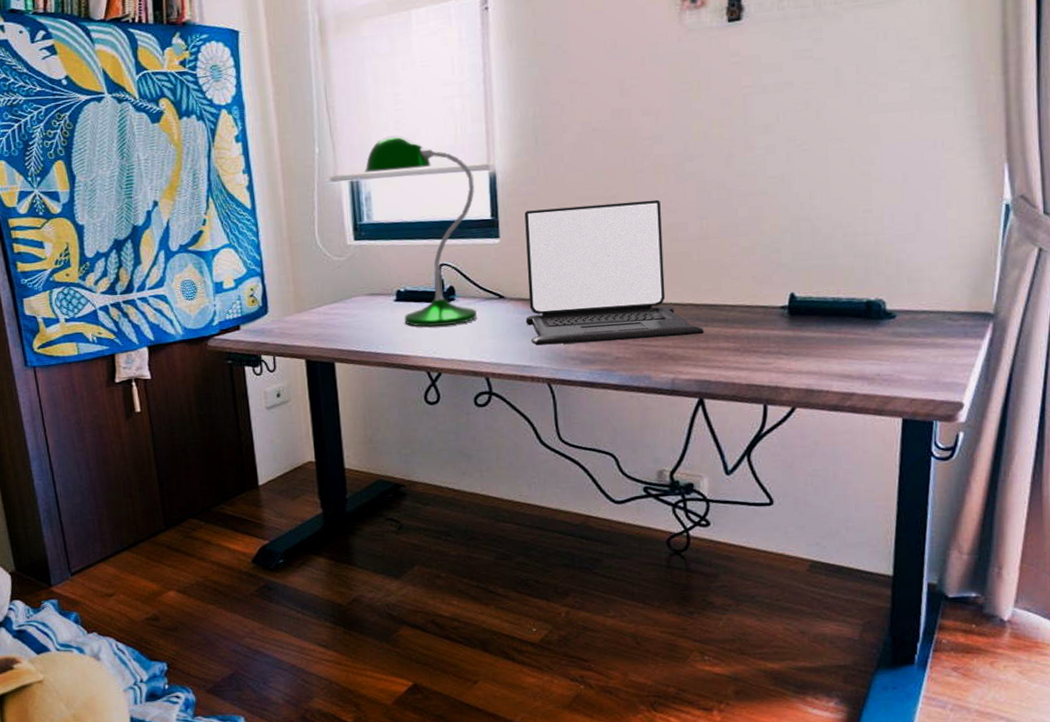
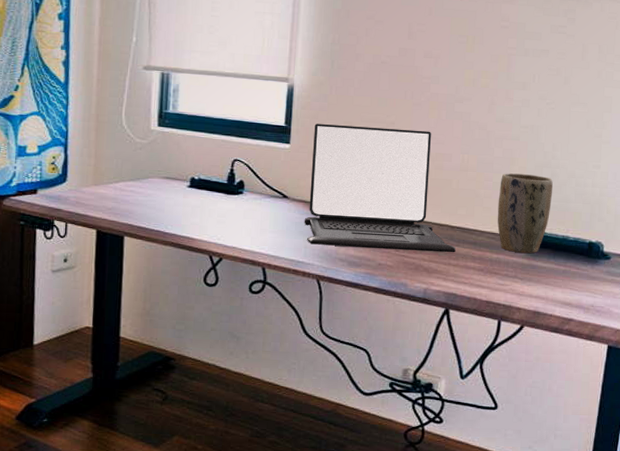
desk lamp: present [364,134,477,327] -> none [175,37,274,216]
plant pot: none [748,231,815,325] -> present [497,173,553,254]

